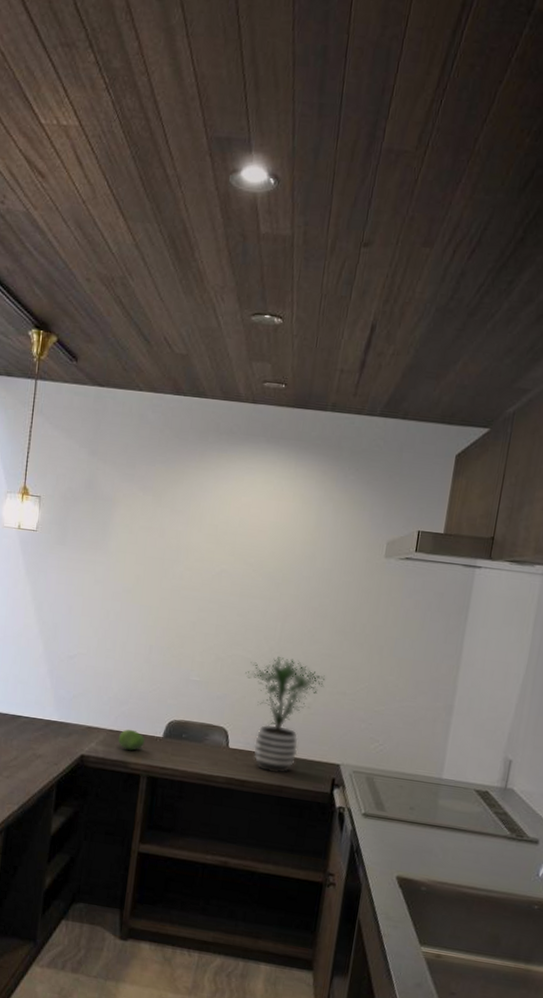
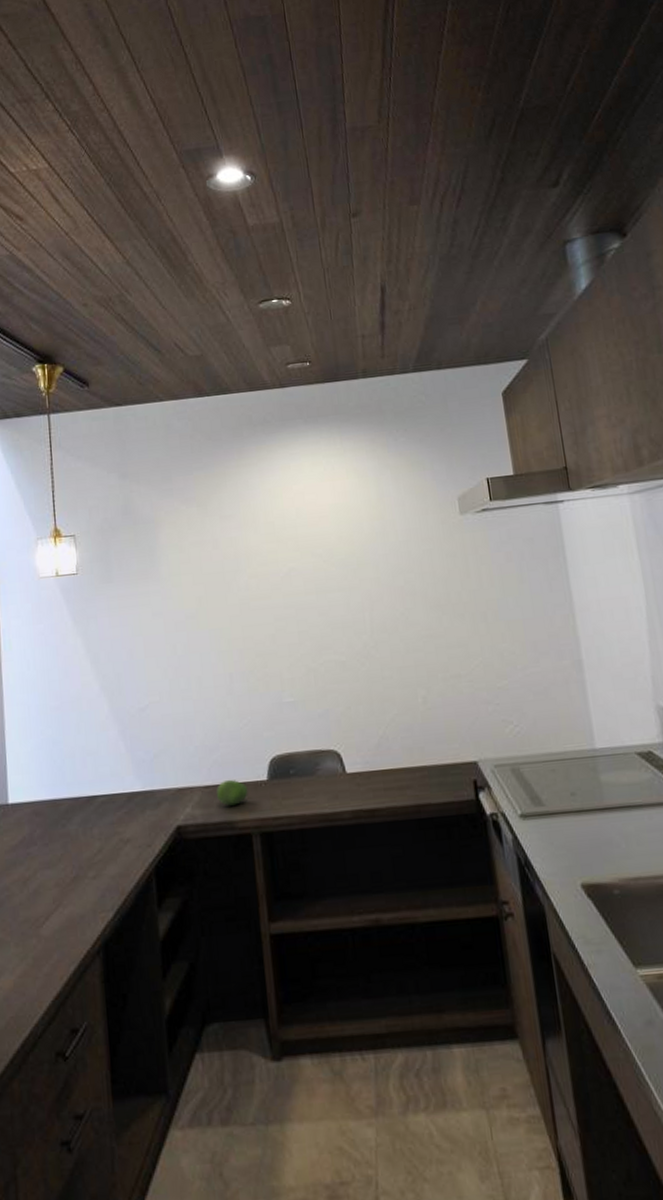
potted plant: present [245,657,326,774] -> none [343,650,435,792]

